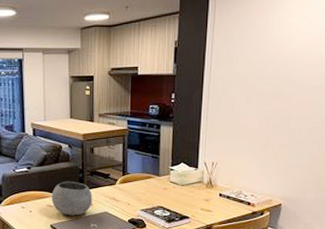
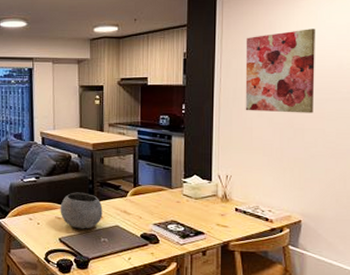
wall art: none [233,14,308,101] -> present [245,29,315,114]

